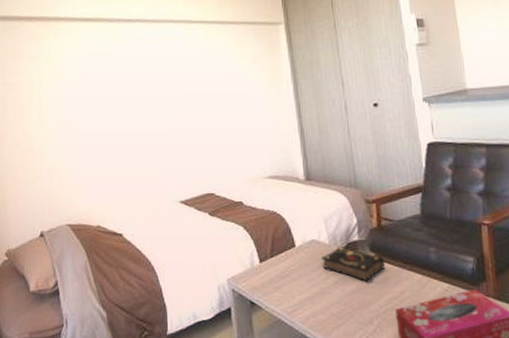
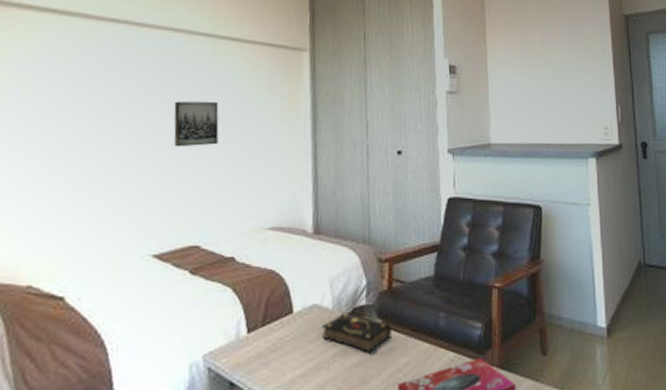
wall art: none [181,77,218,116] -> present [174,101,219,147]

